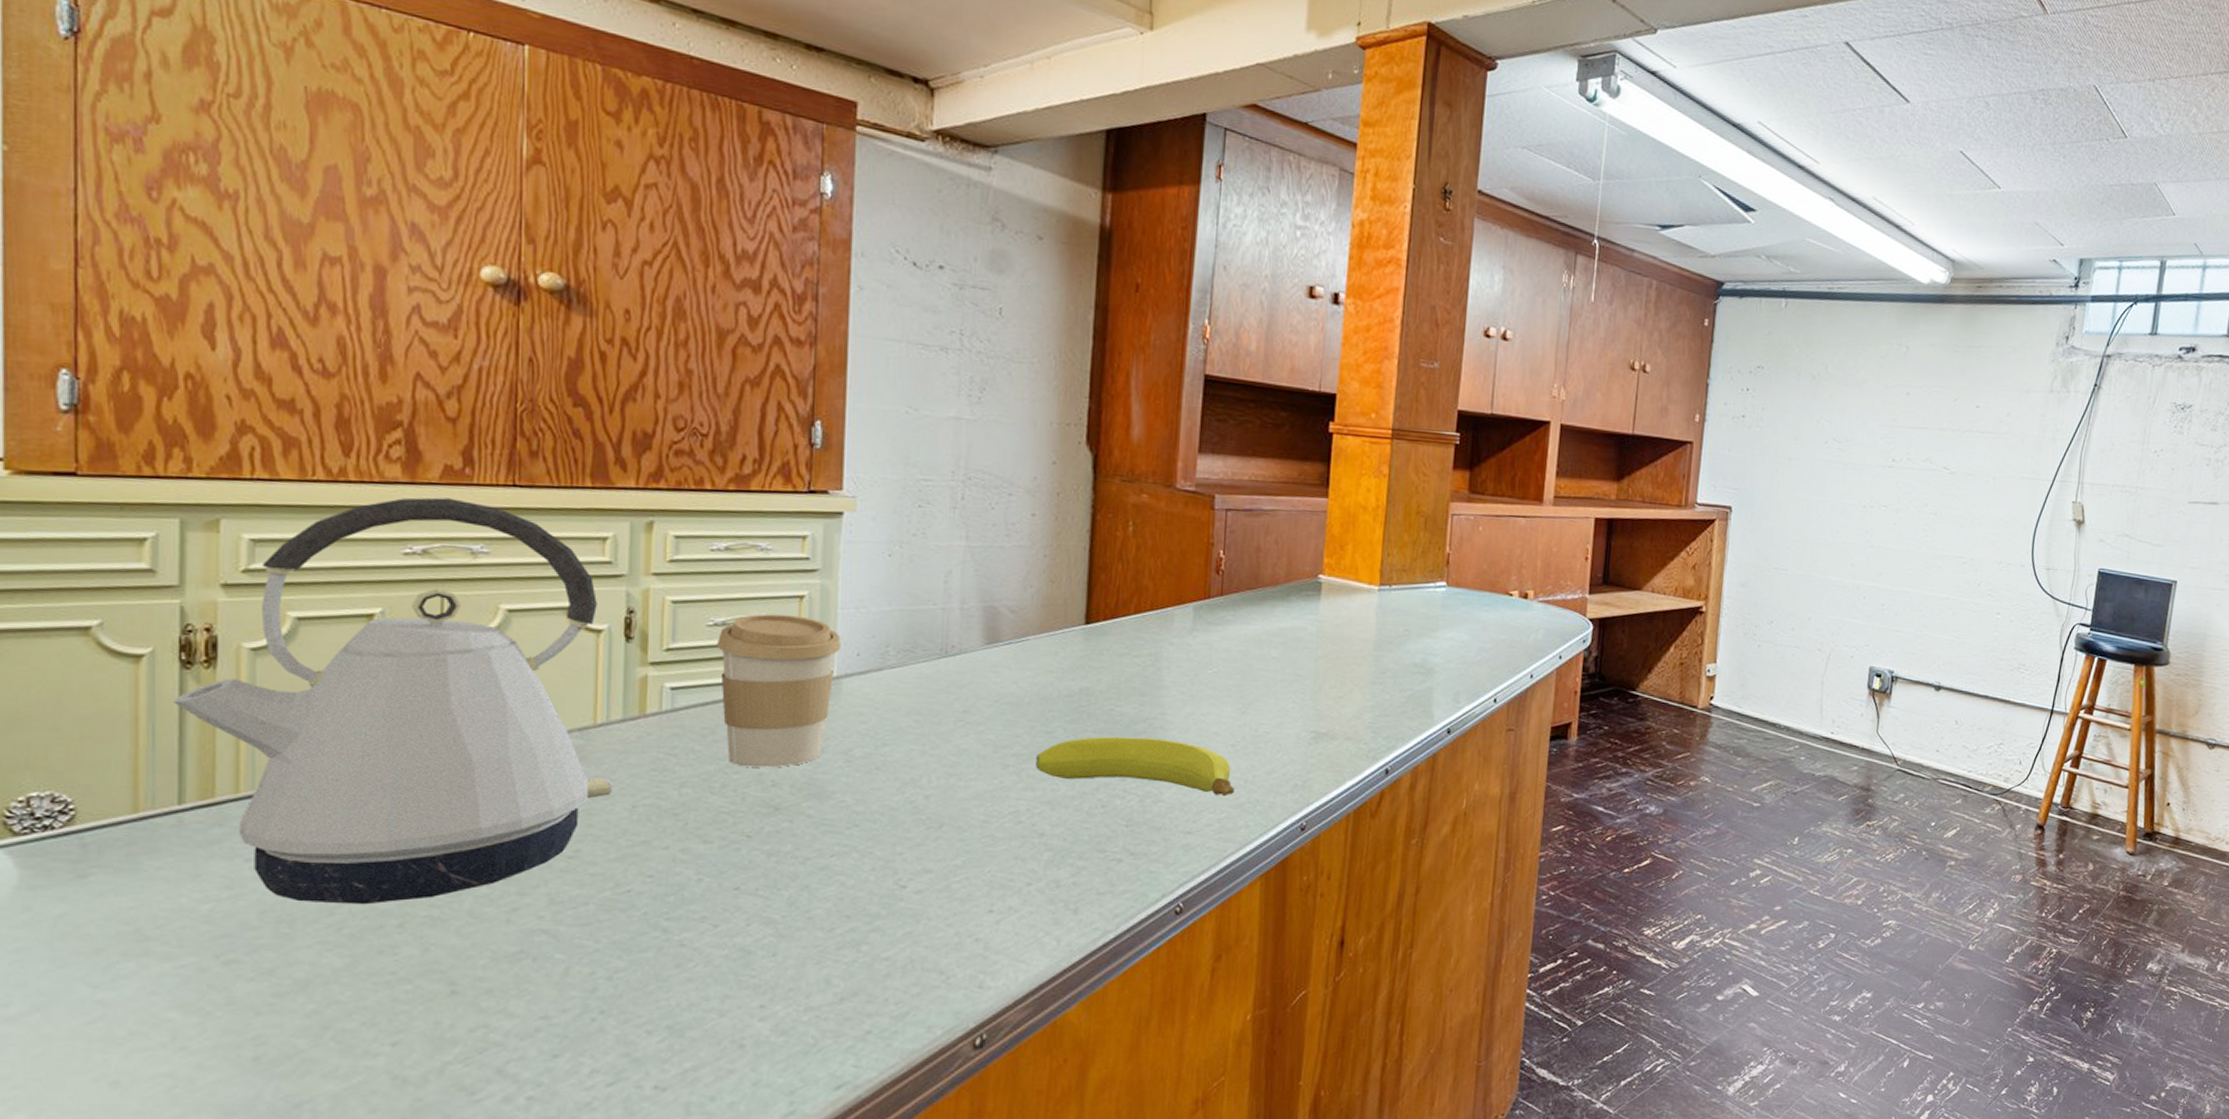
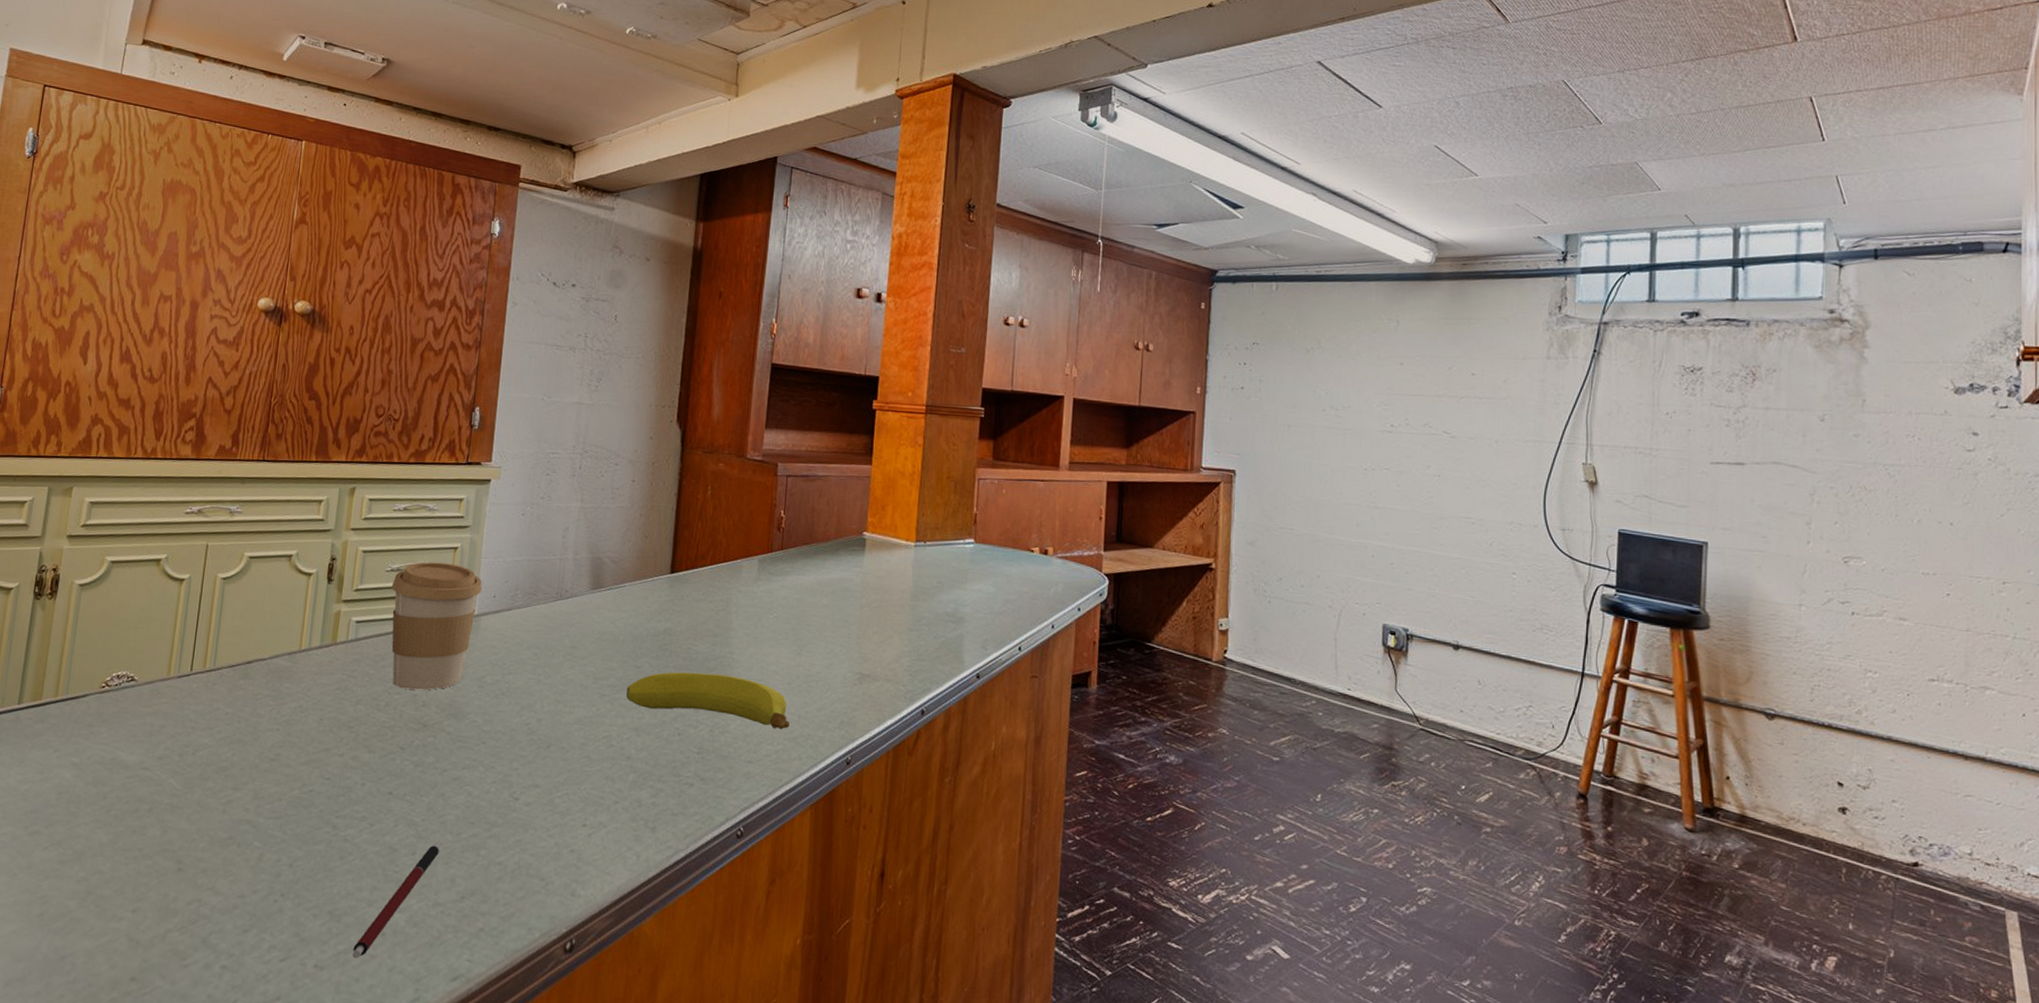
kettle: present [173,497,613,905] -> none [25,470,311,792]
pen: none [704,937,811,1076] -> present [352,839,442,959]

